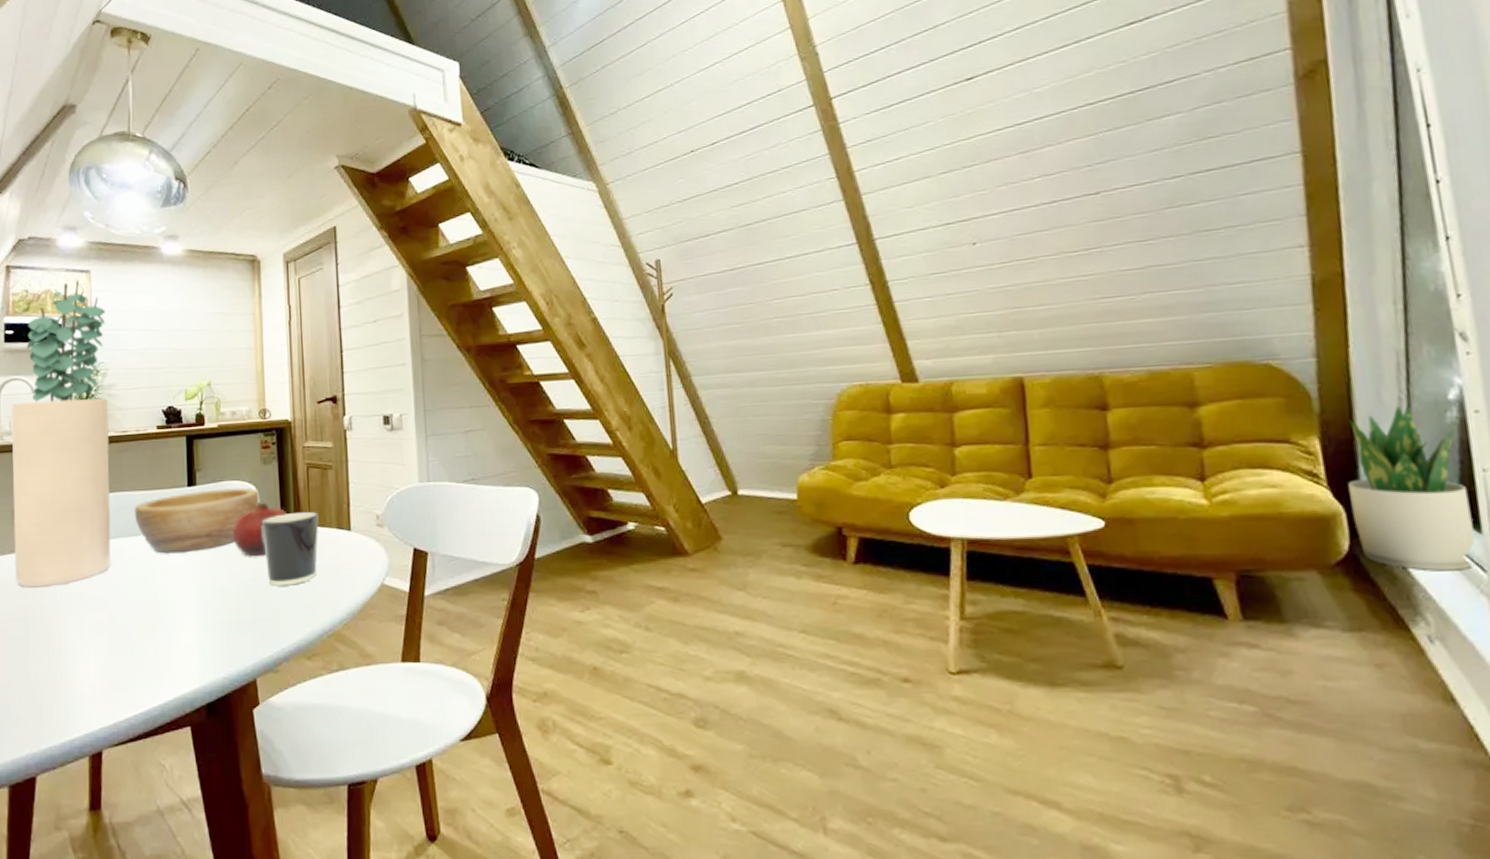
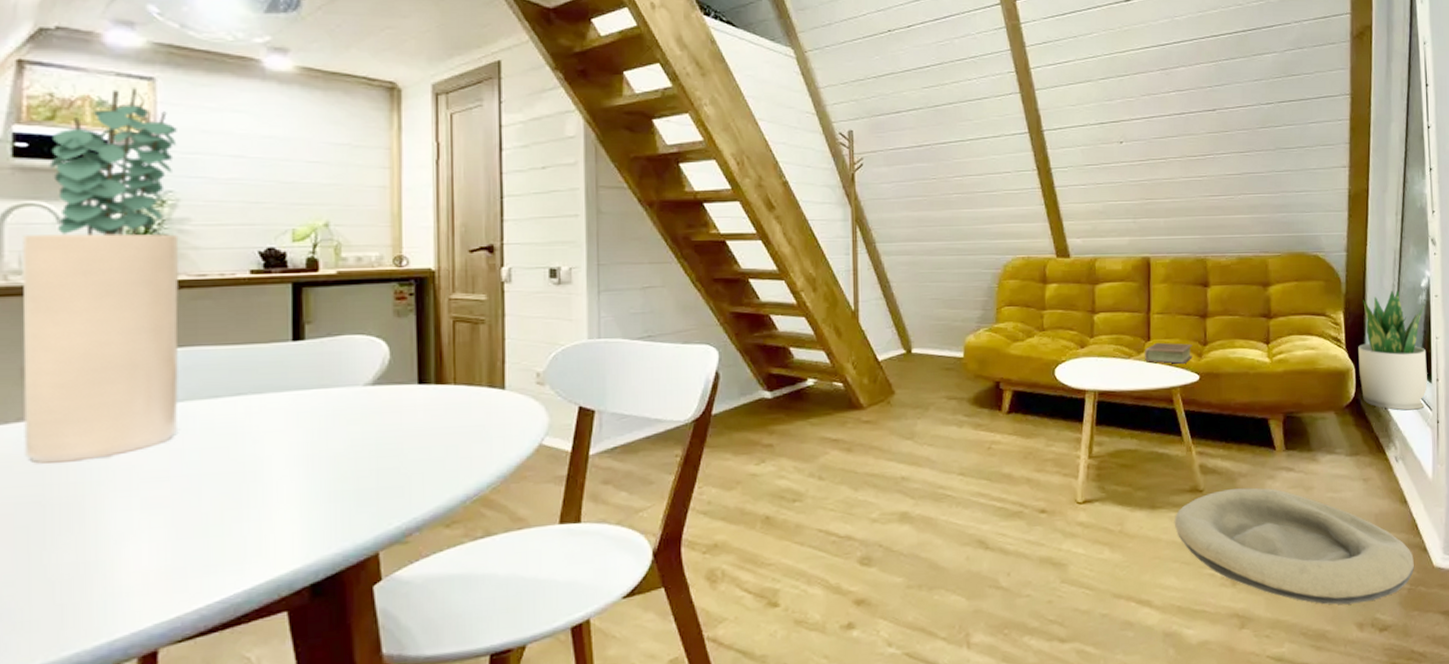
bowl: present [134,487,260,554] -> none [214,342,391,418]
fruit: present [233,502,287,556] -> none [353,359,426,419]
mug: present [261,511,319,586] -> none [392,368,466,451]
book: none [1024,480,1093,508] -> present [1144,342,1192,365]
dog bed: none [1083,667,1479,837] -> present [1174,487,1414,605]

